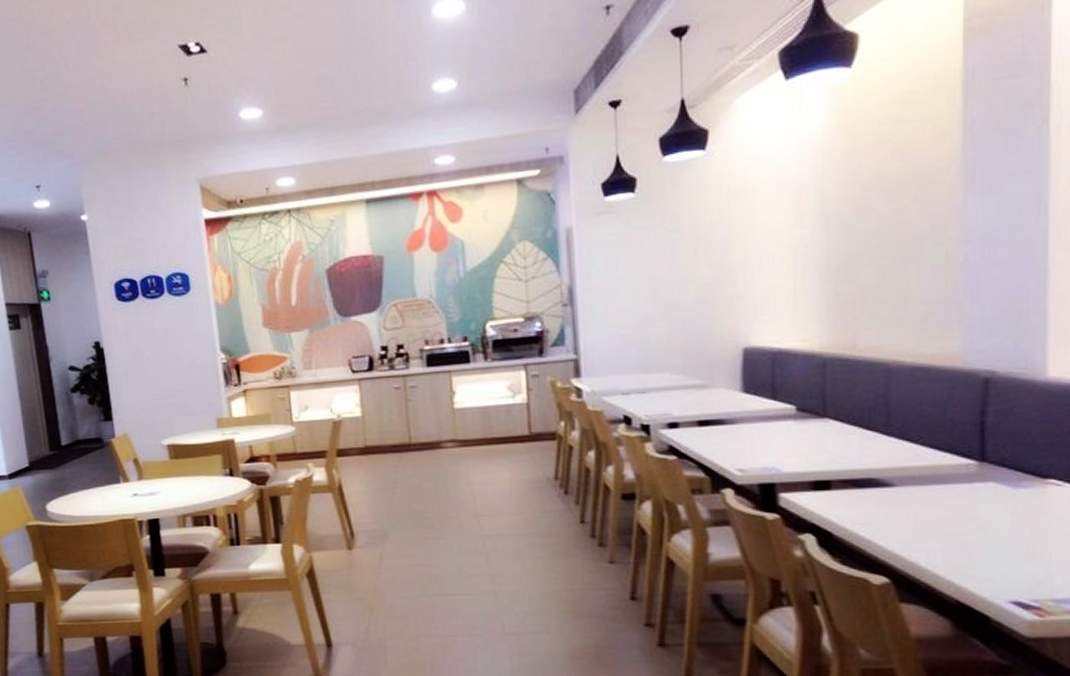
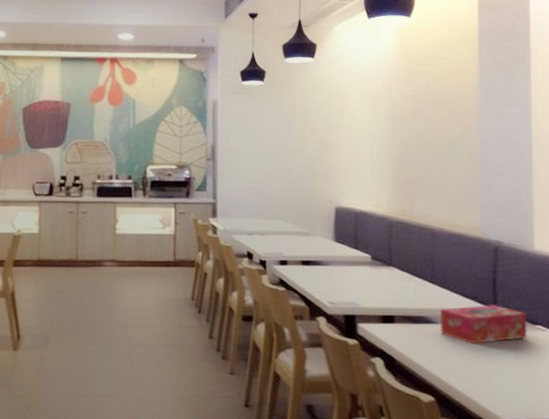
tissue box: none [899,455,1033,508] -> present [440,304,527,343]

